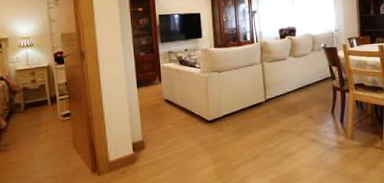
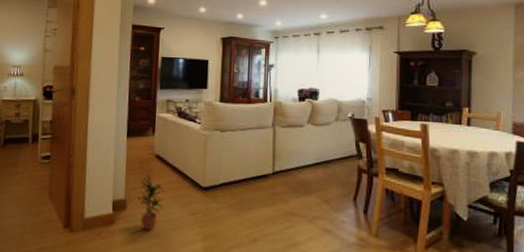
potted plant: none [154,118,178,164] -> present [137,175,165,231]

